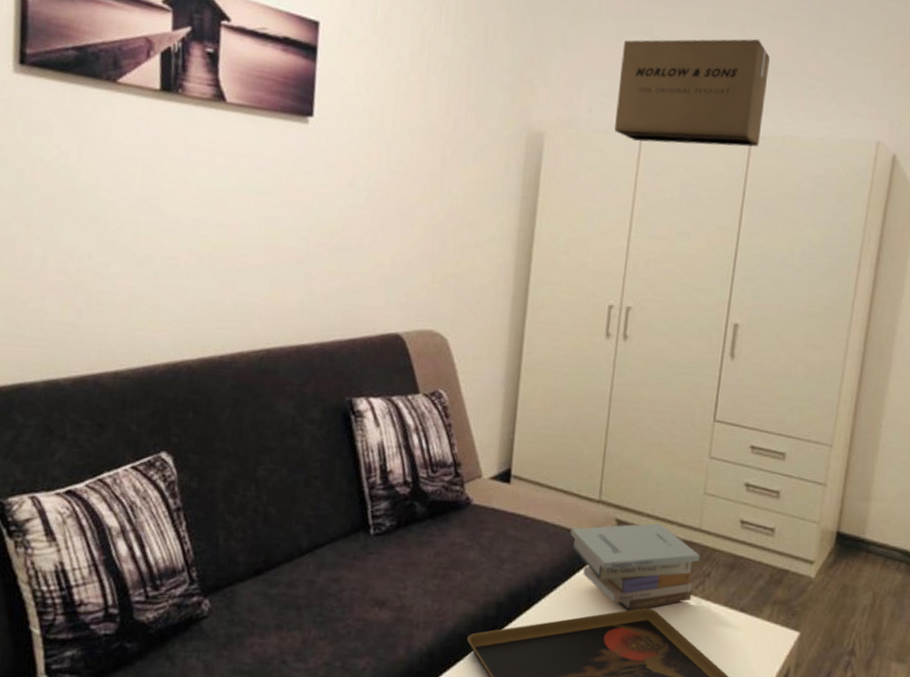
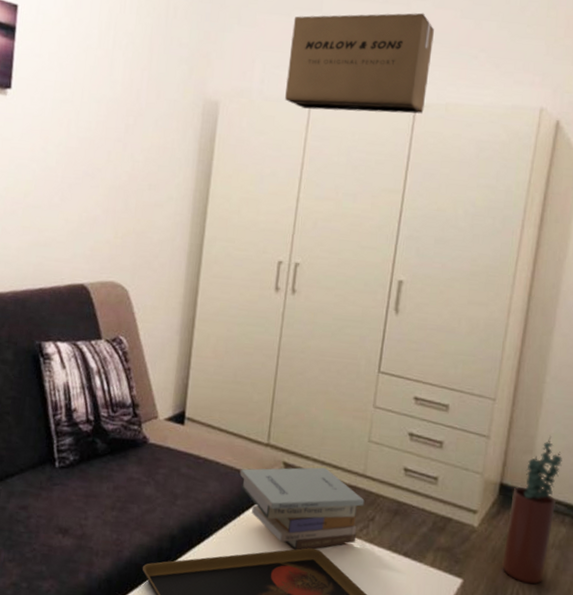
vase: none [839,480,898,634] -> present [502,435,562,585]

